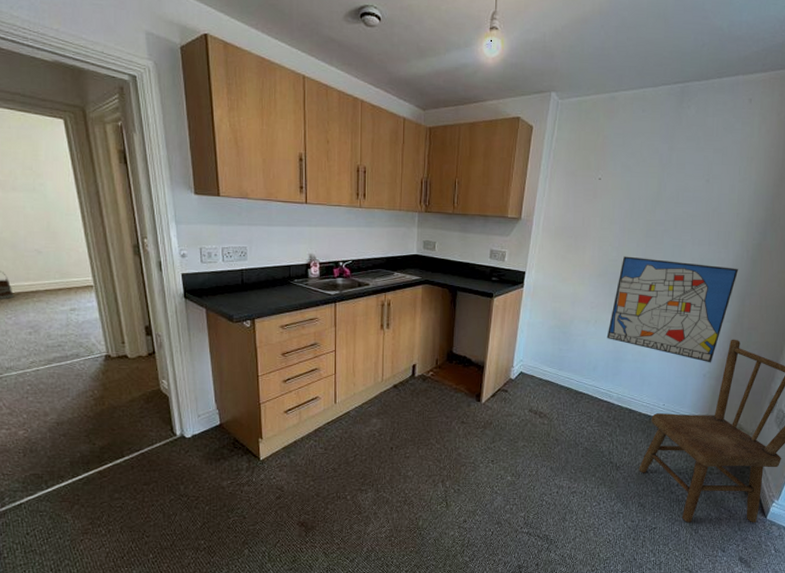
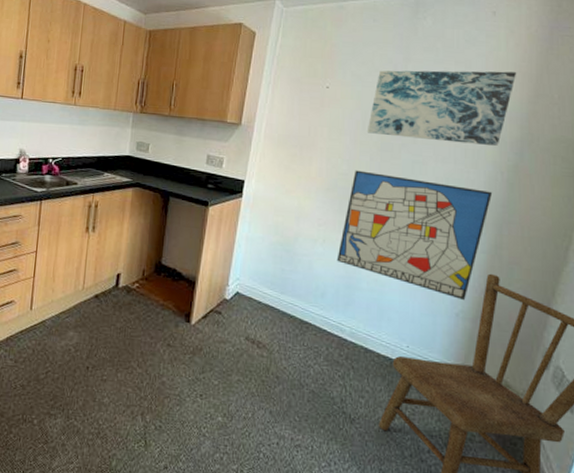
wall art: none [634,157,766,227] -> present [366,70,517,146]

